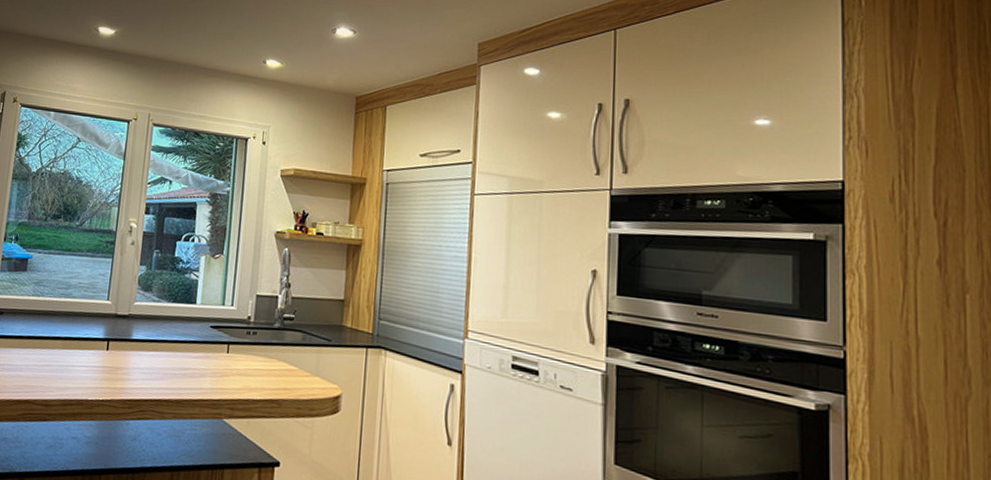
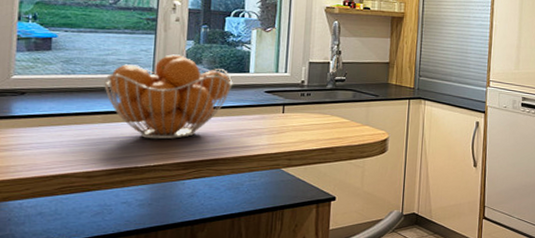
fruit basket: none [66,280,180,373] -> present [104,54,233,140]

